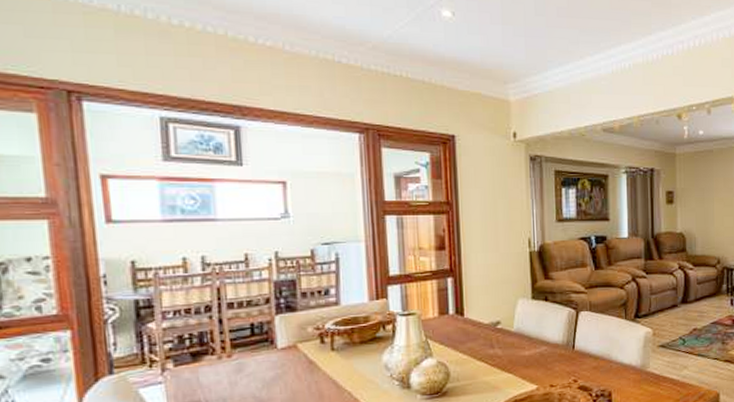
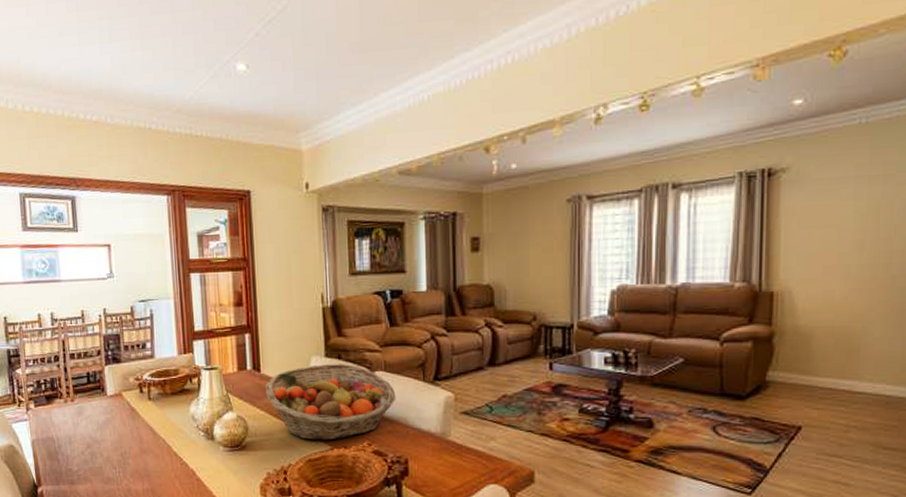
fruit basket: none [469,305,600,382] -> present [266,364,396,441]

